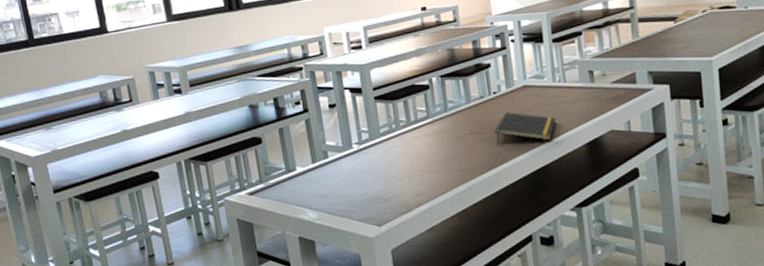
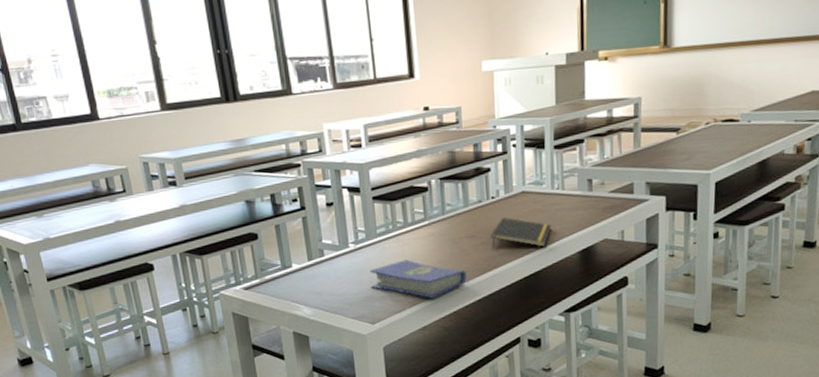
hardcover book: none [374,158,473,197] -> present [370,259,467,298]

